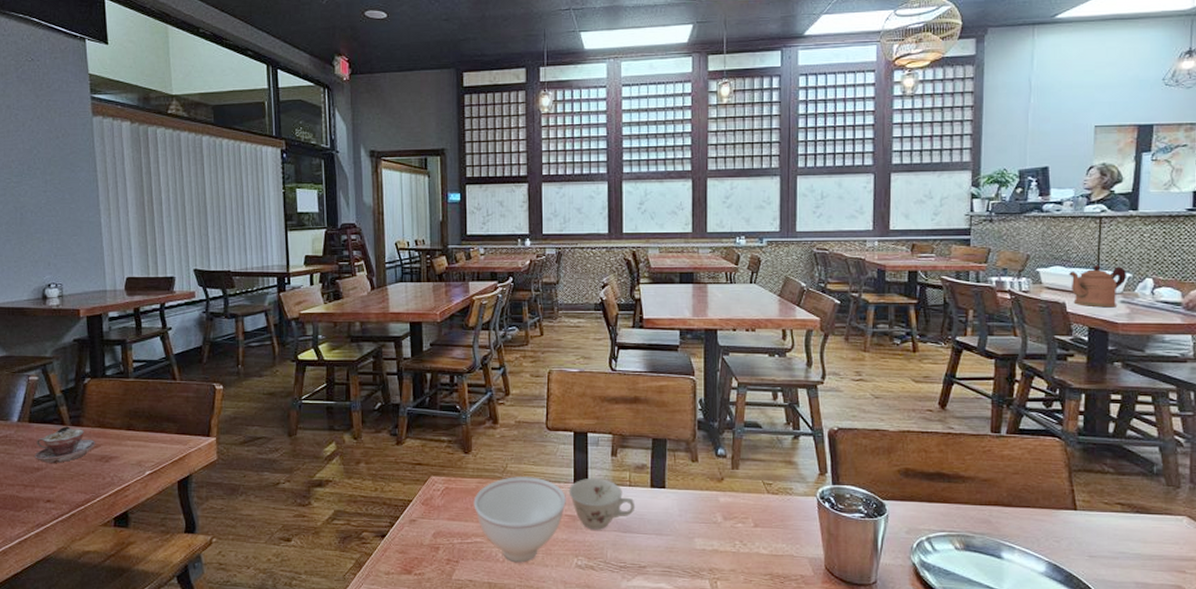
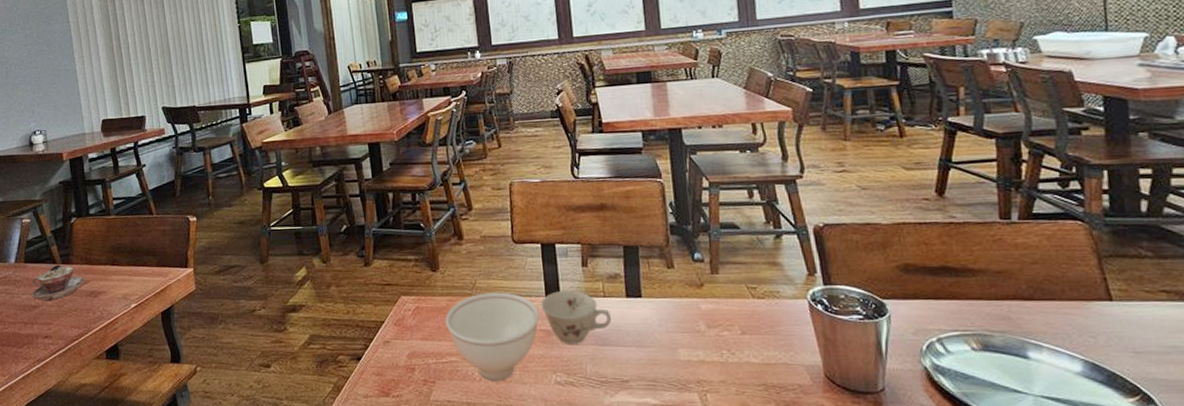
coffeepot: present [1069,264,1127,308] -> none [1072,25,1143,74]

